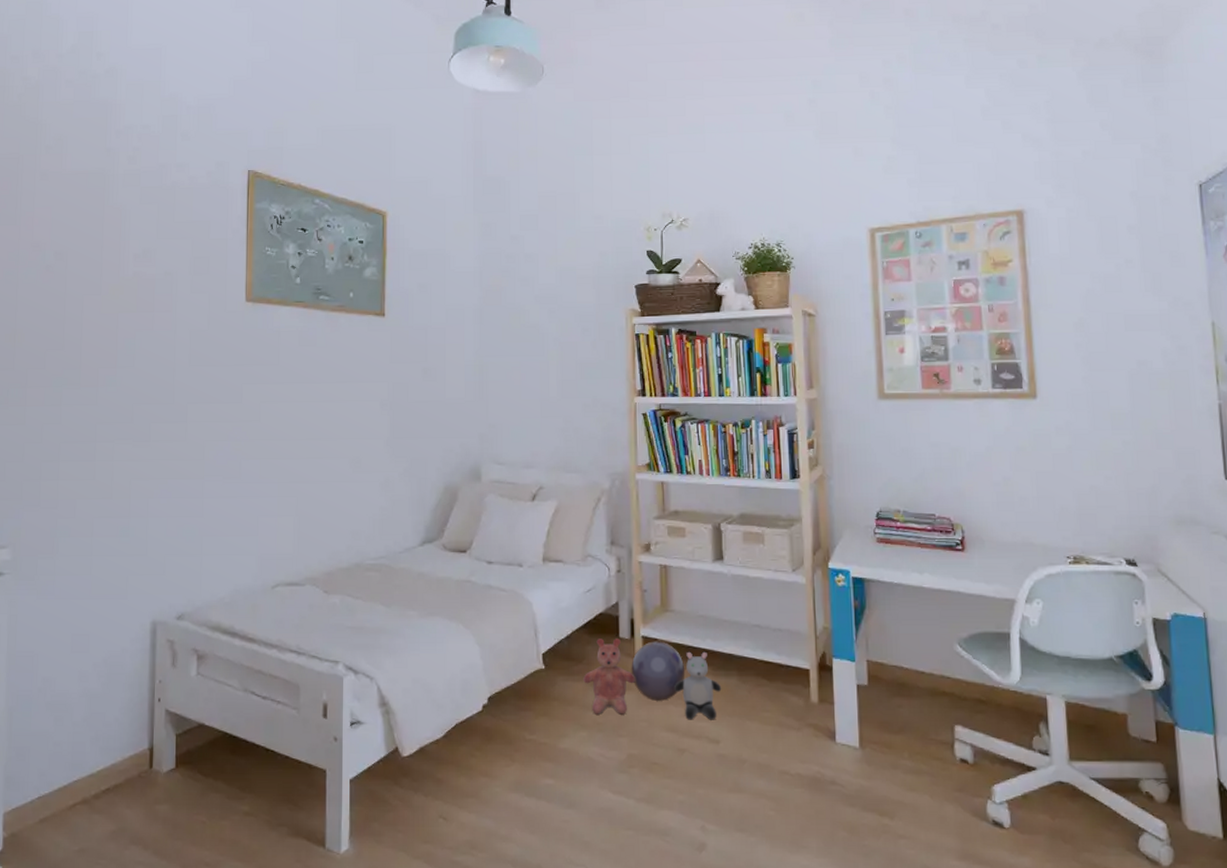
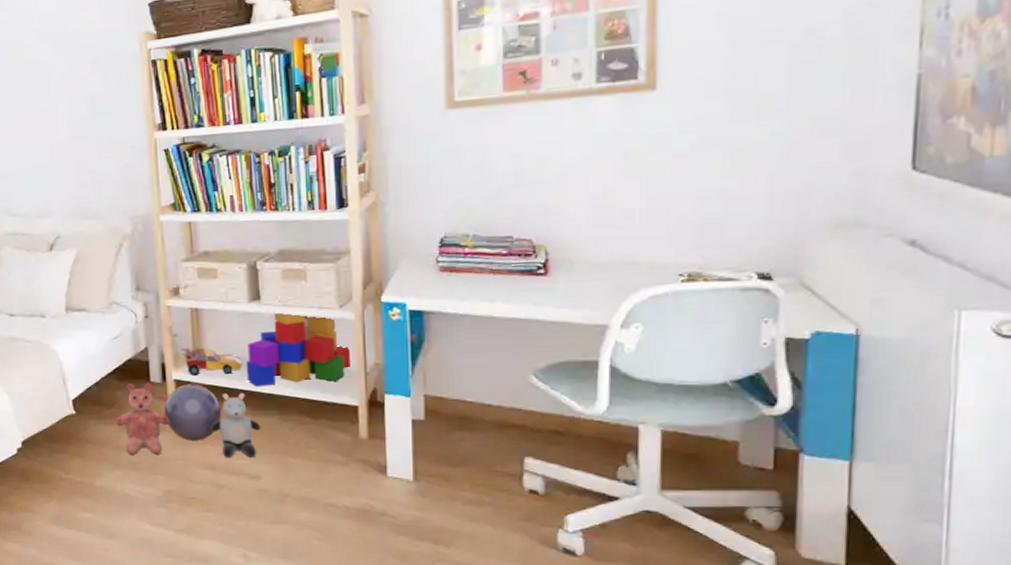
toy car: none [649,605,705,634] -> present [181,348,242,376]
toy blocks: none [709,572,802,646] -> present [246,311,350,387]

